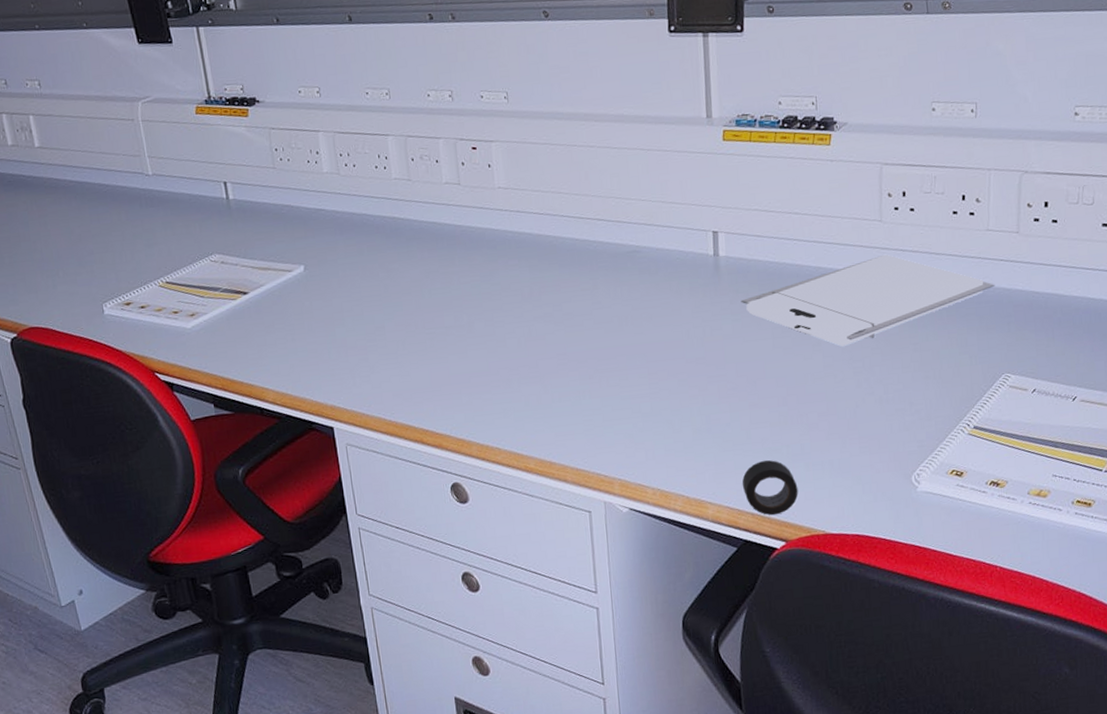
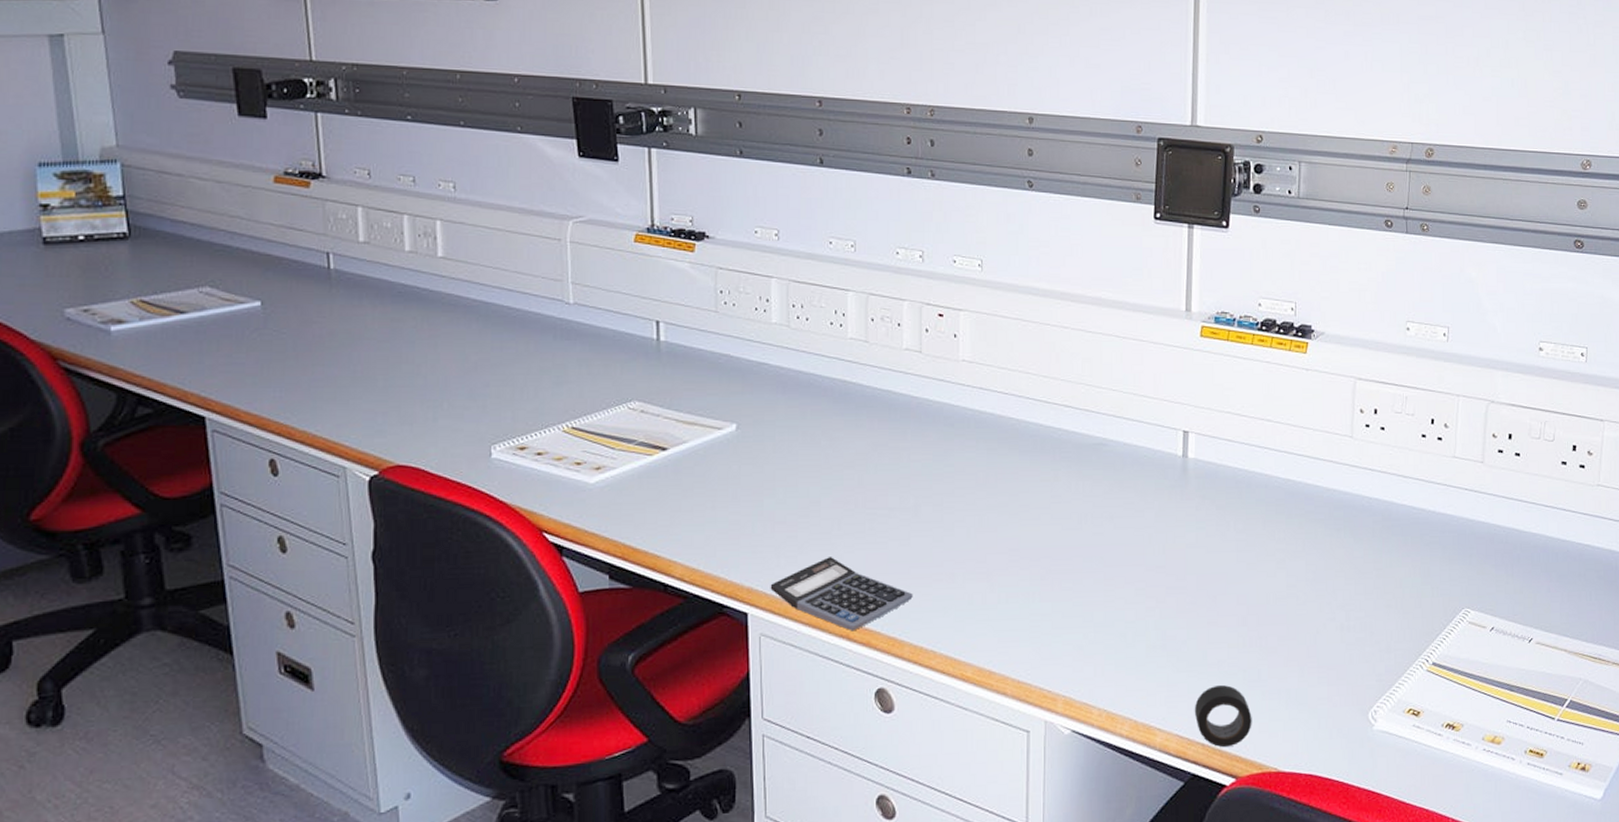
calculator: none [350,374,475,436] -> present [770,557,913,631]
clipboard: present [741,254,995,346] -> none [1207,472,1459,566]

